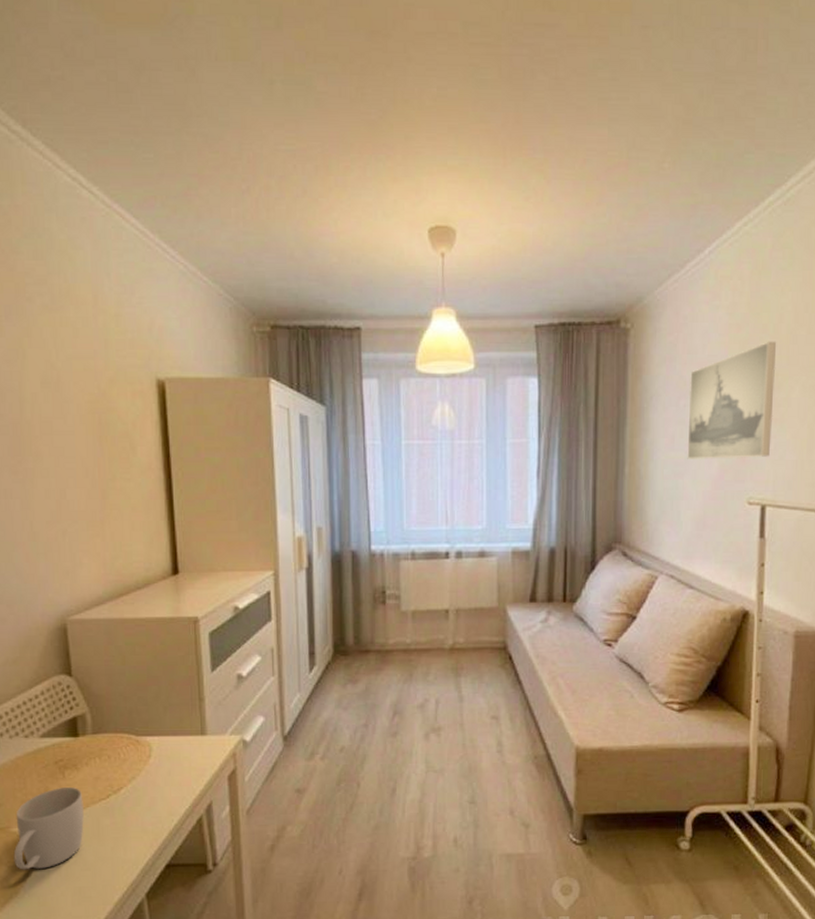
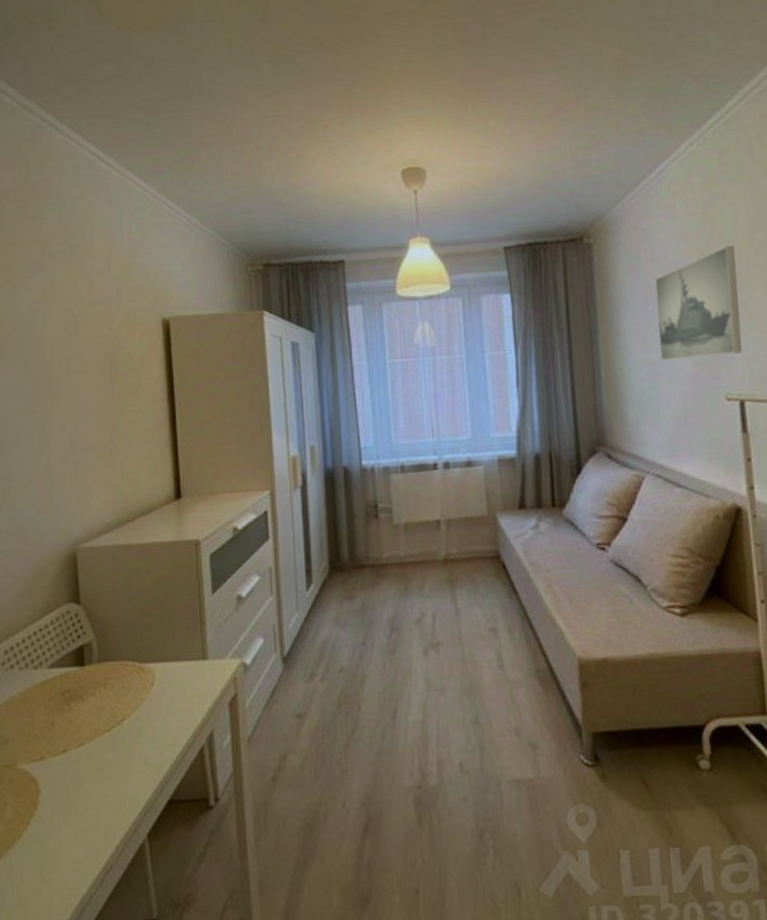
mug: present [13,788,84,870] -> none [18,720,88,811]

